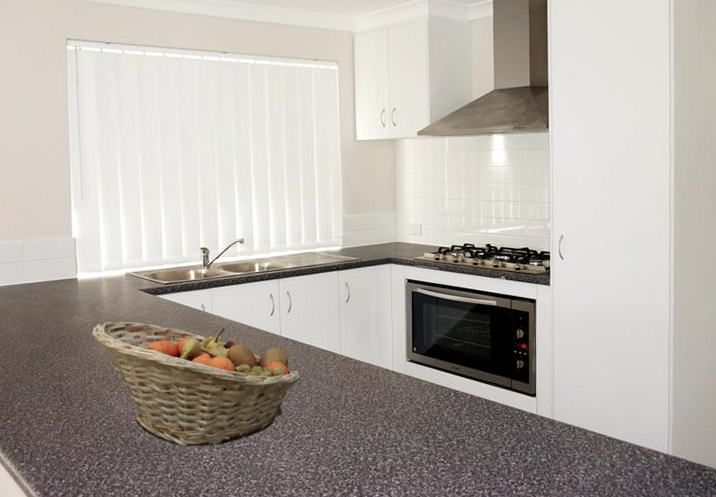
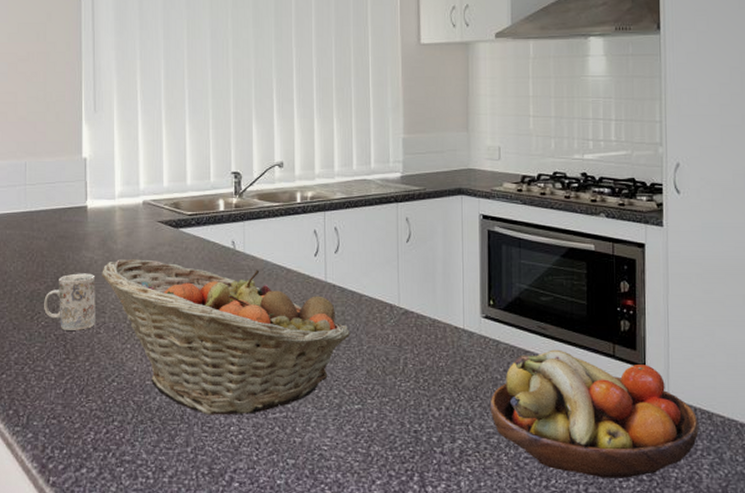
mug: none [42,334,87,382] -> present [44,273,96,330]
fruit bowl: none [414,385,576,484] -> present [489,349,699,478]

